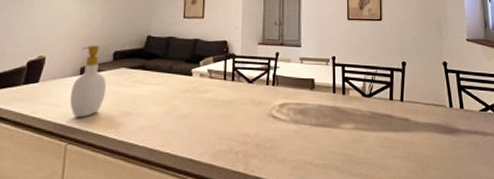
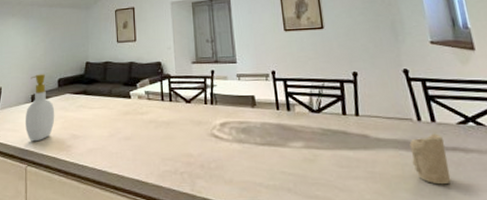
candle: none [441,119,470,163] -> present [409,133,451,185]

